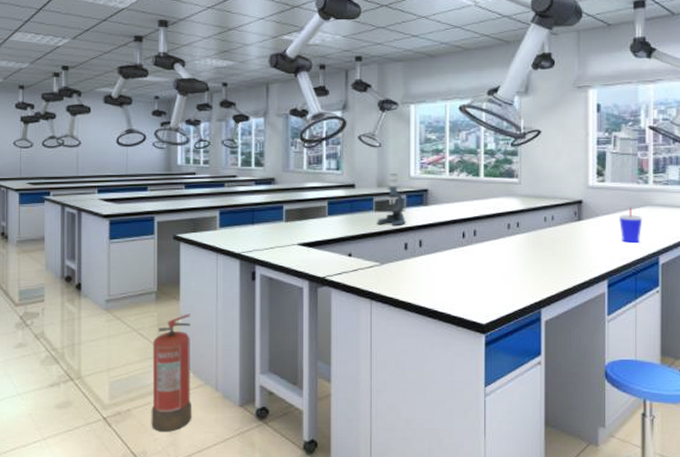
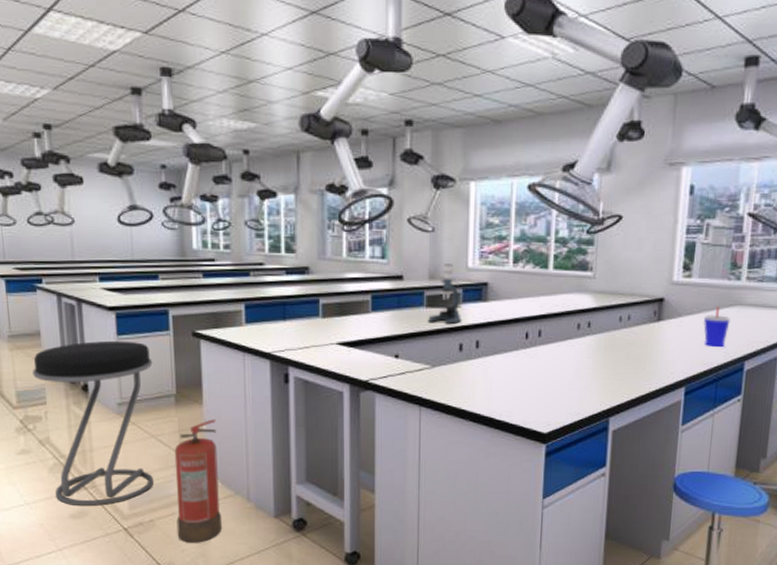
stool: none [35,244,138,397] -> present [33,340,153,507]

